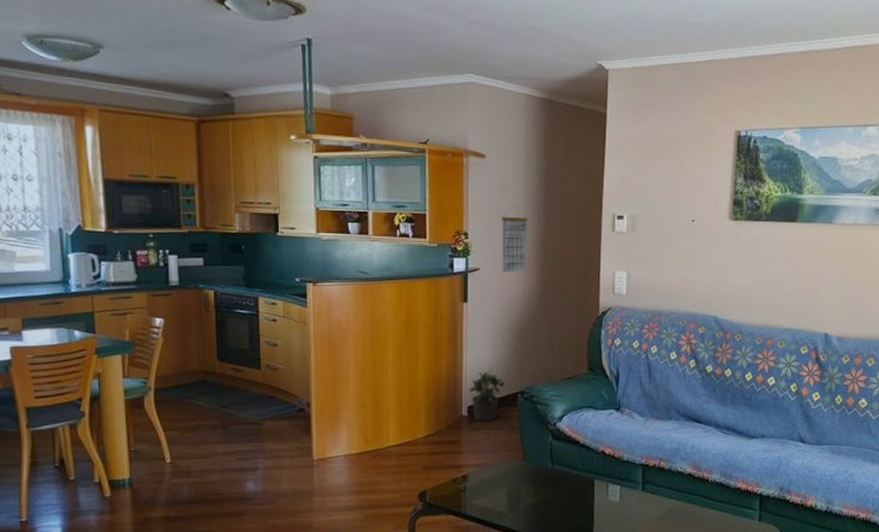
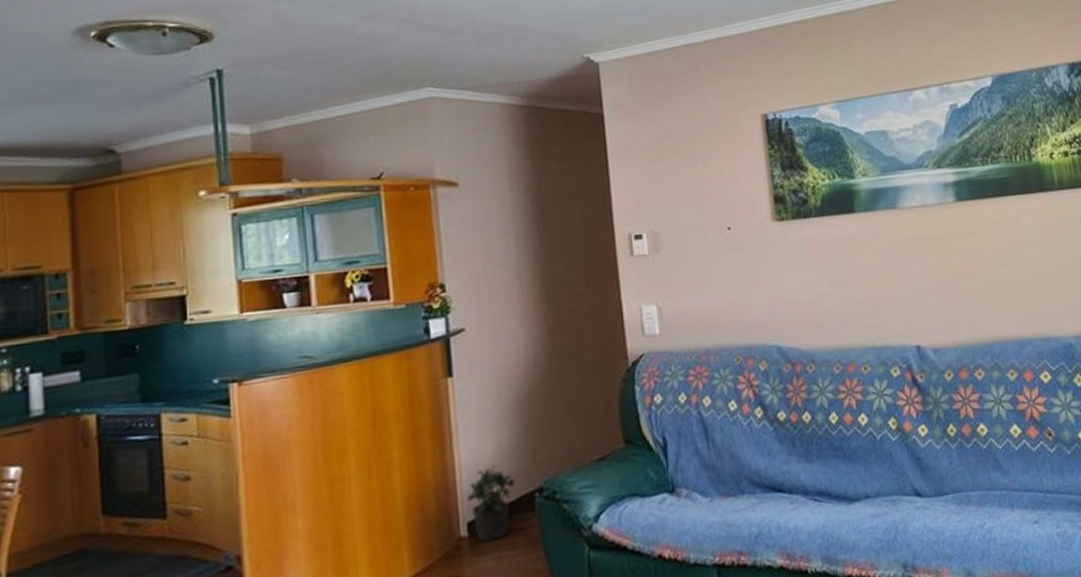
calendar: present [501,205,528,273] -> none [486,240,528,330]

